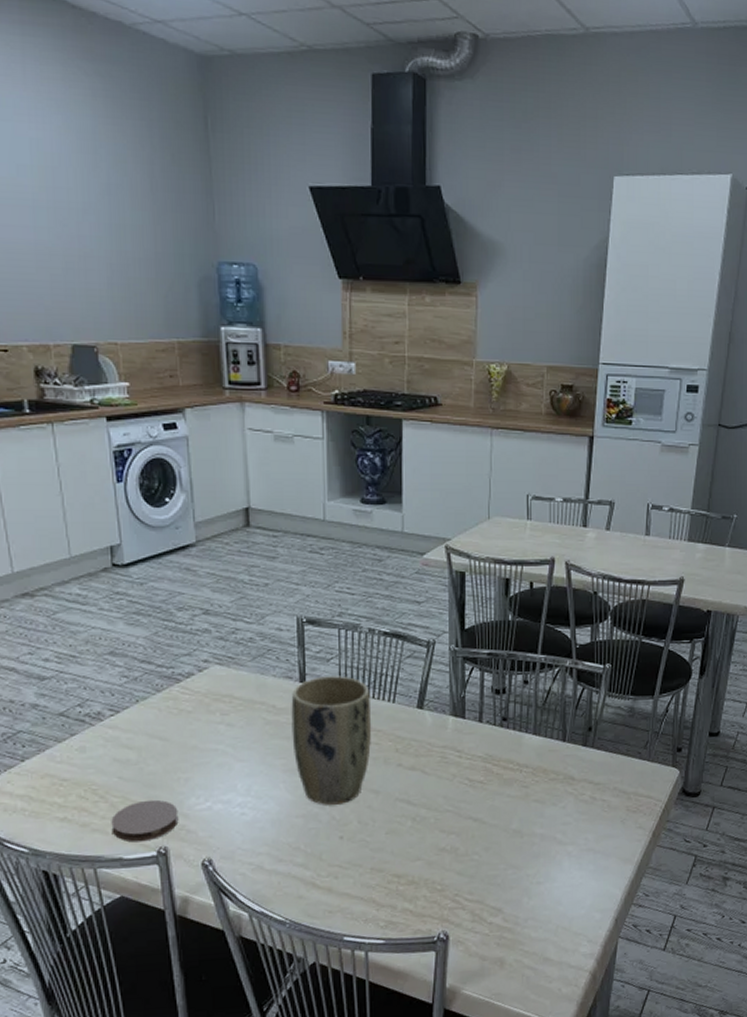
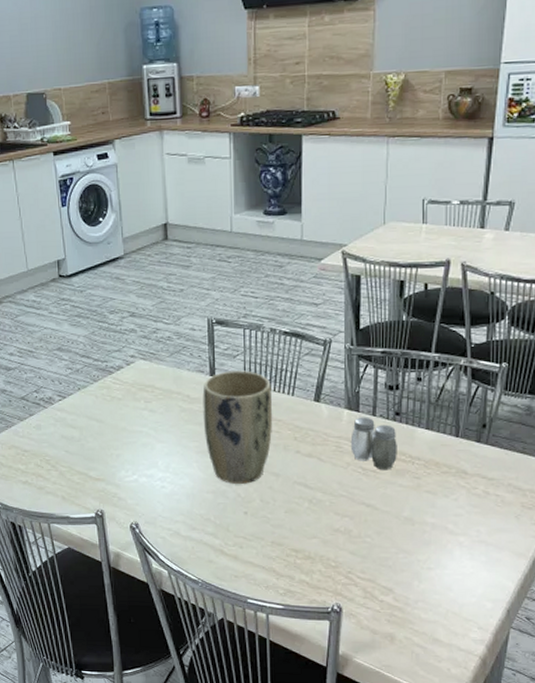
coaster: present [111,799,179,843] -> none [60,470,112,505]
salt and pepper shaker: none [456,723,505,781] -> present [350,417,397,470]

